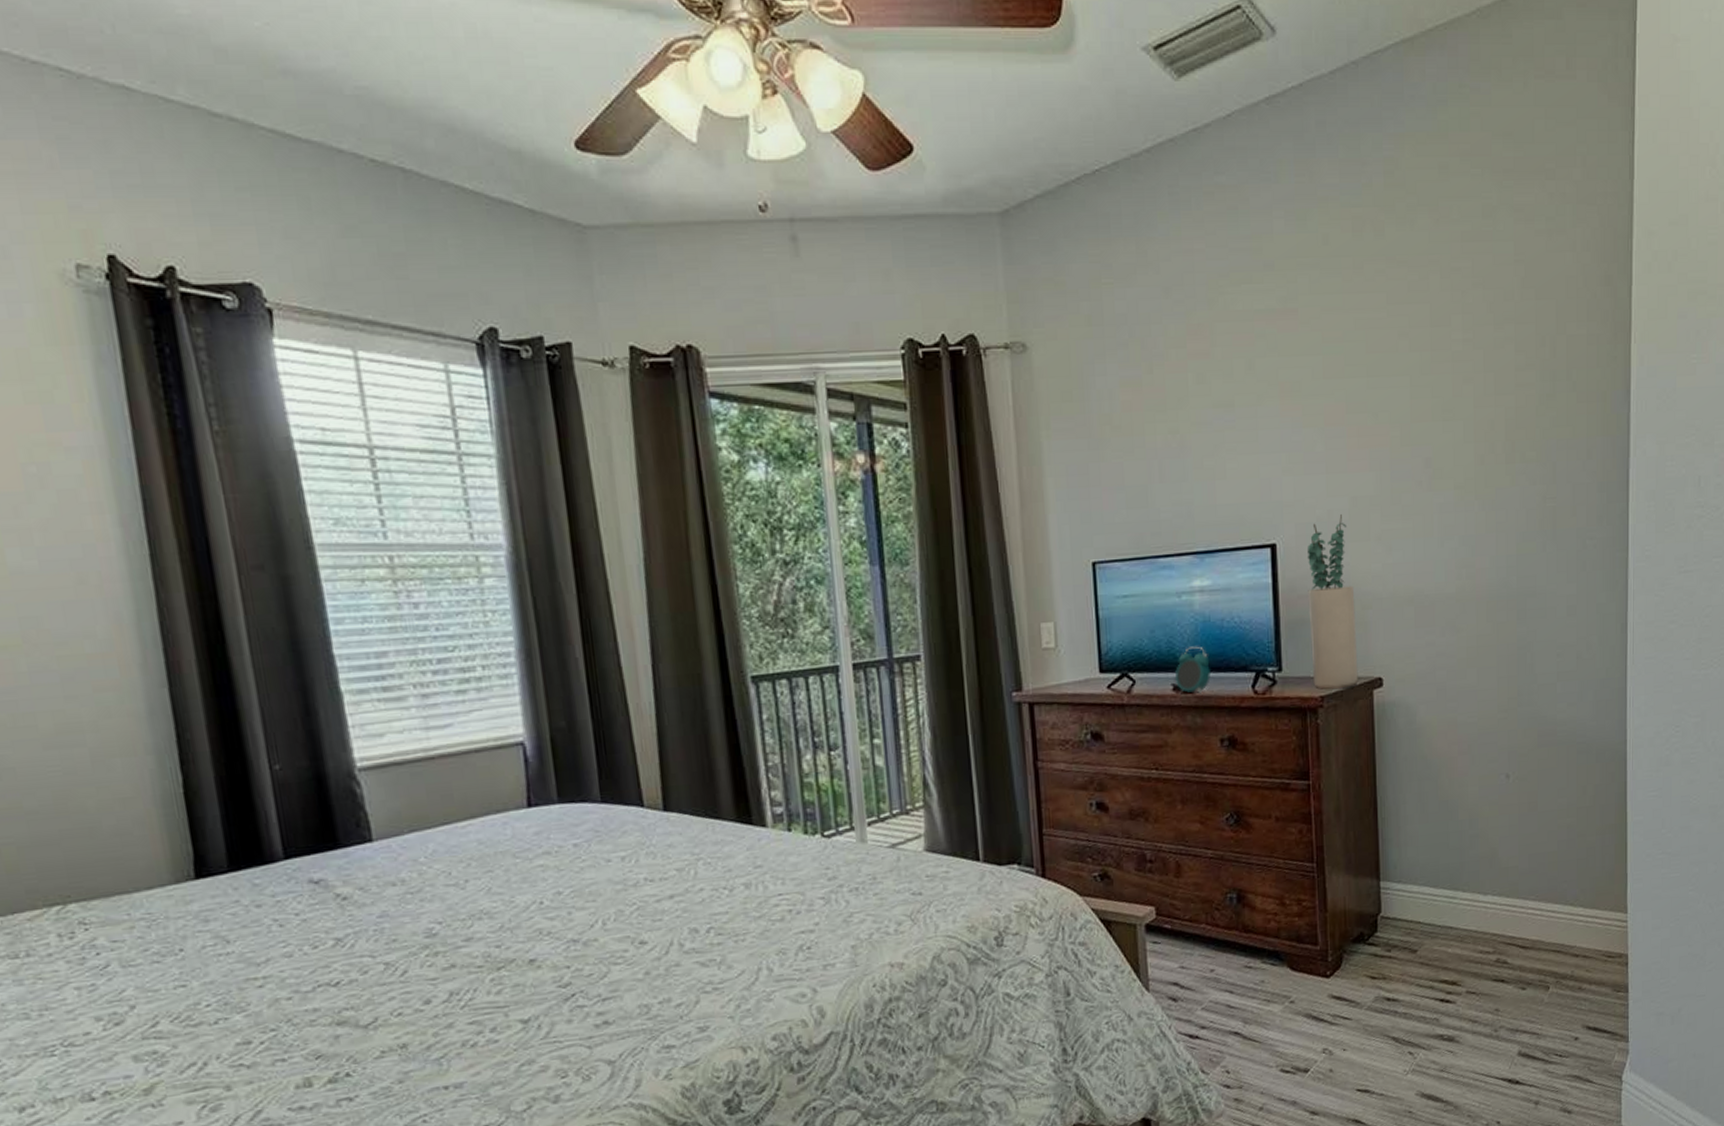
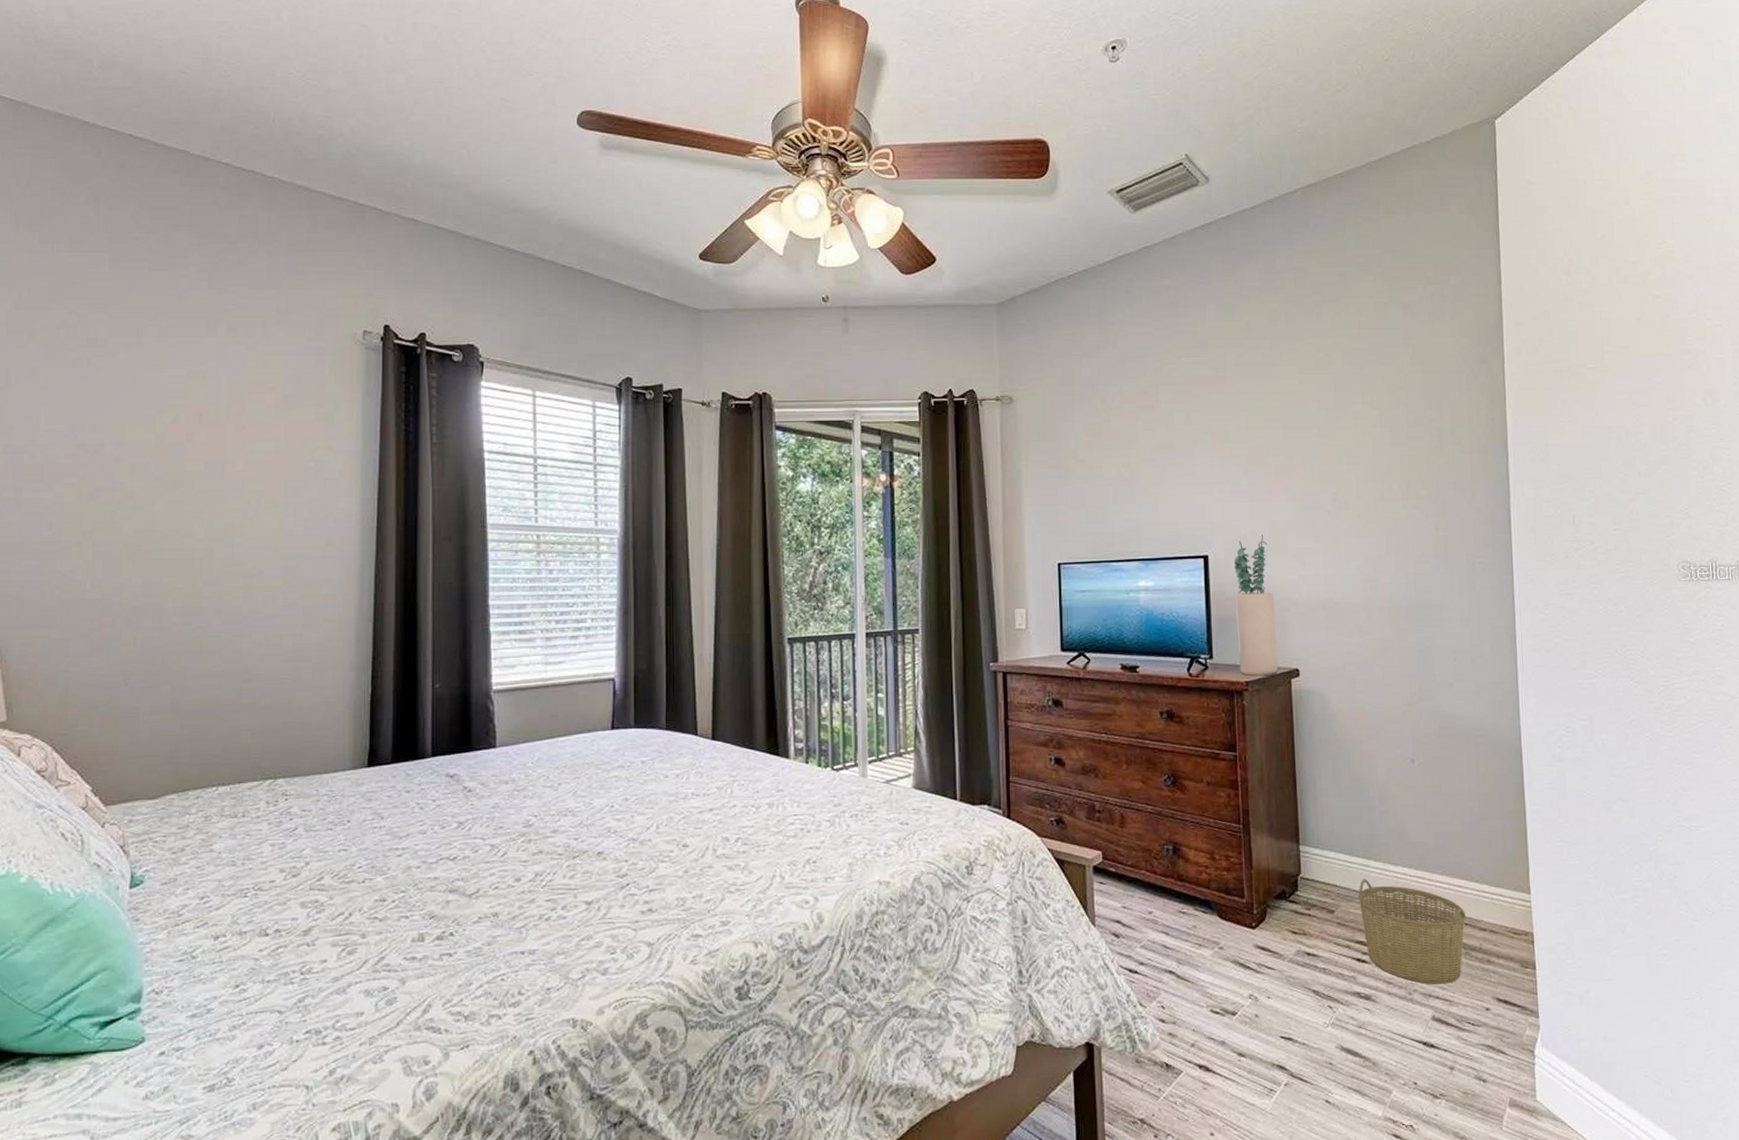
alarm clock: present [1174,646,1212,696] -> none [1122,634,1153,675]
basket: none [1443,912,1559,1019] -> present [1358,879,1467,984]

